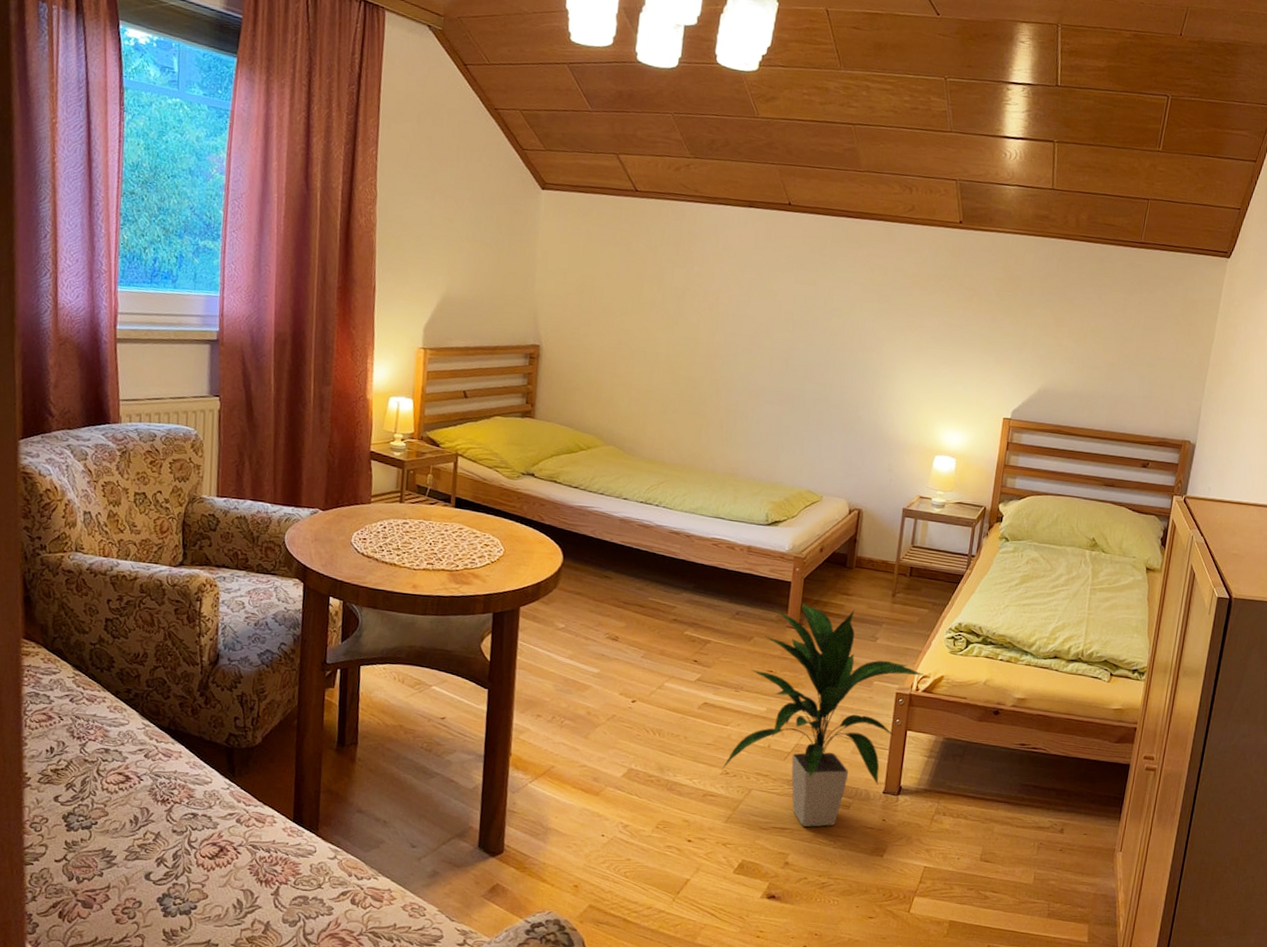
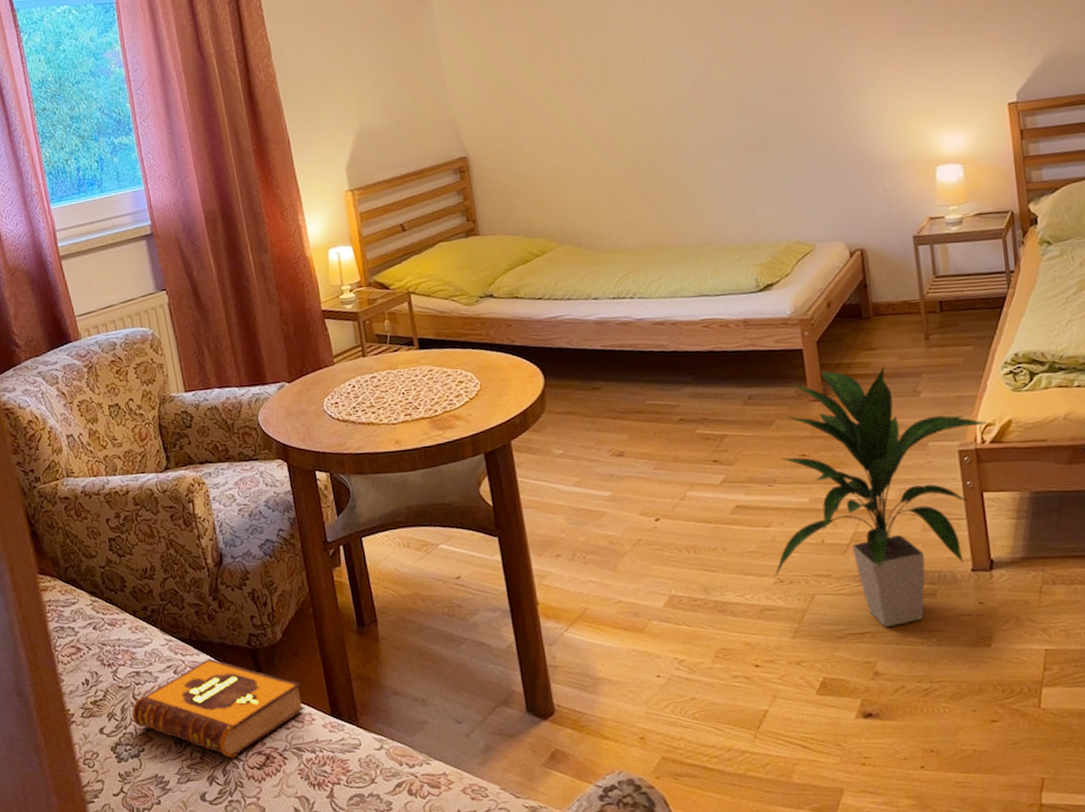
hardback book: none [91,749,270,845] -> present [132,658,305,758]

